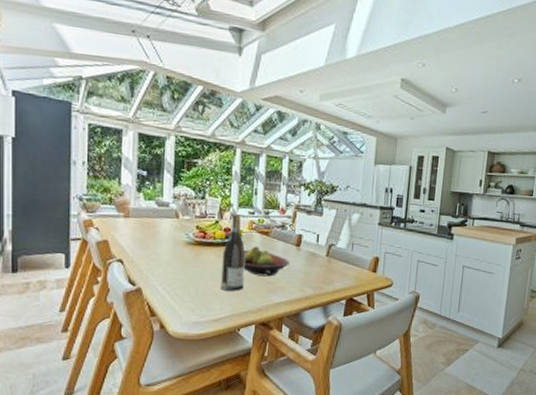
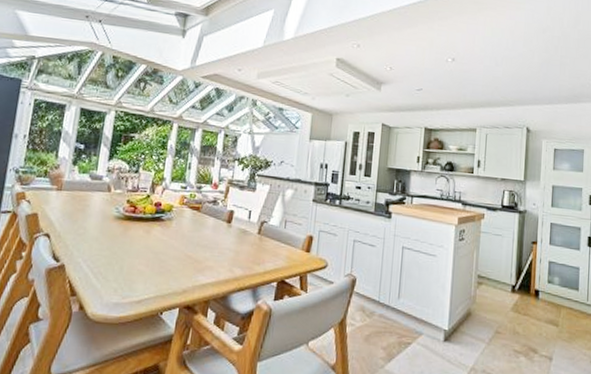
wine bottle: present [221,214,246,291] -> none [146,188,175,270]
fruit bowl: present [243,246,290,277] -> none [171,222,220,255]

